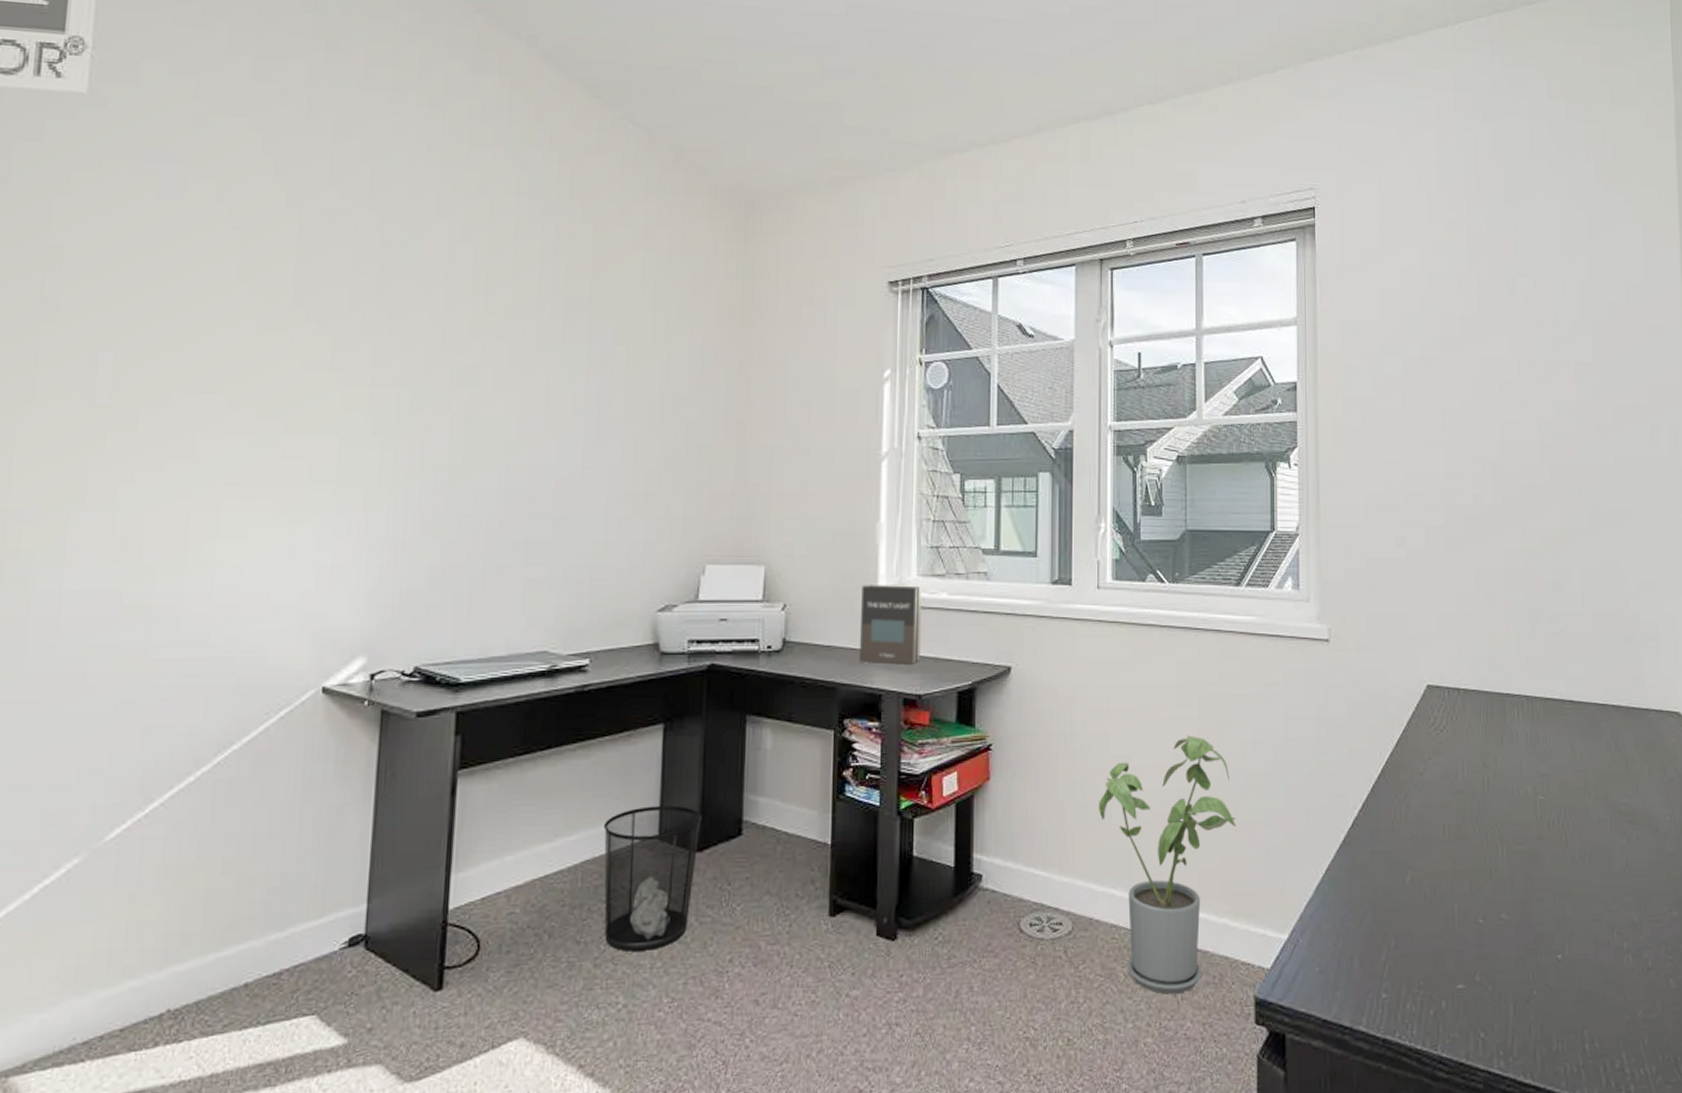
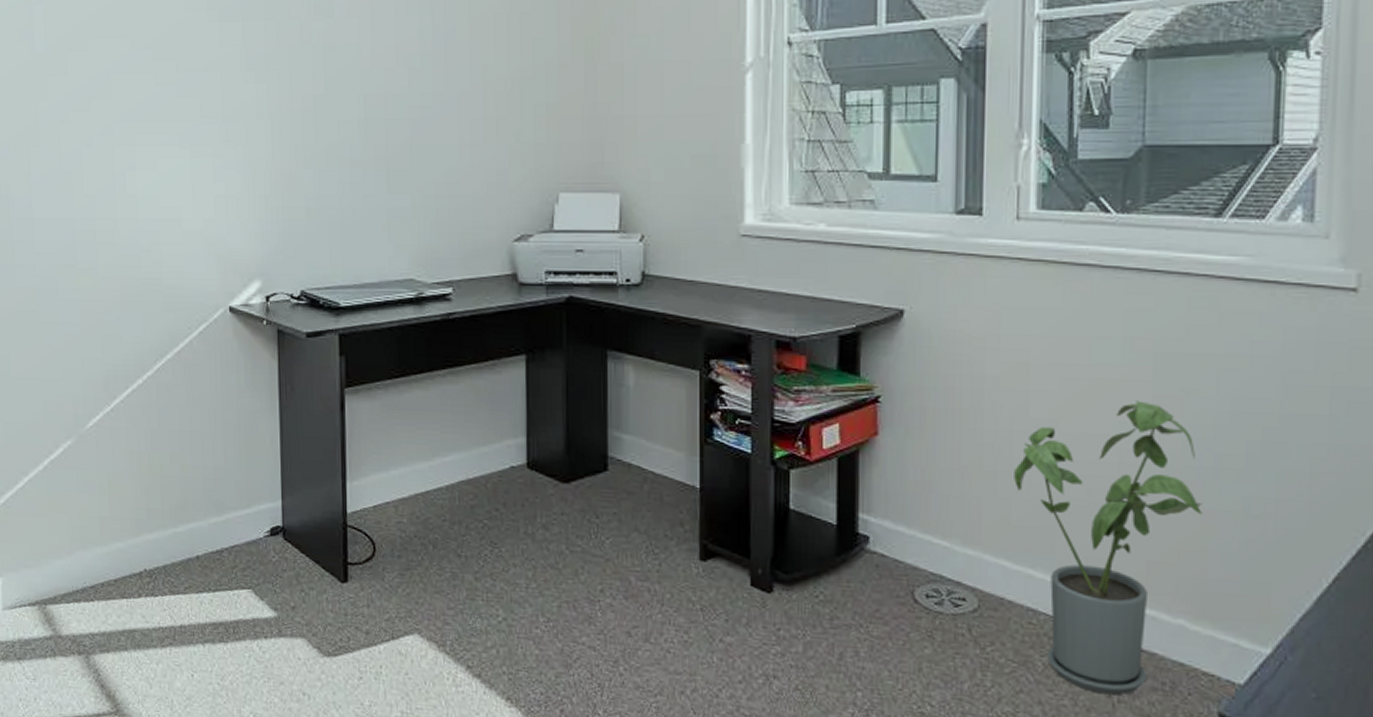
waste bin: present [603,805,702,952] -> none [475,434,567,571]
books: present [858,583,922,665] -> none [724,213,795,304]

